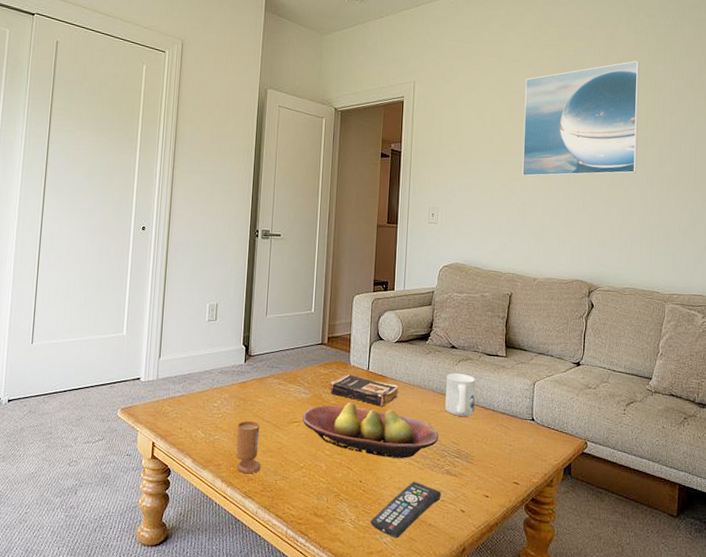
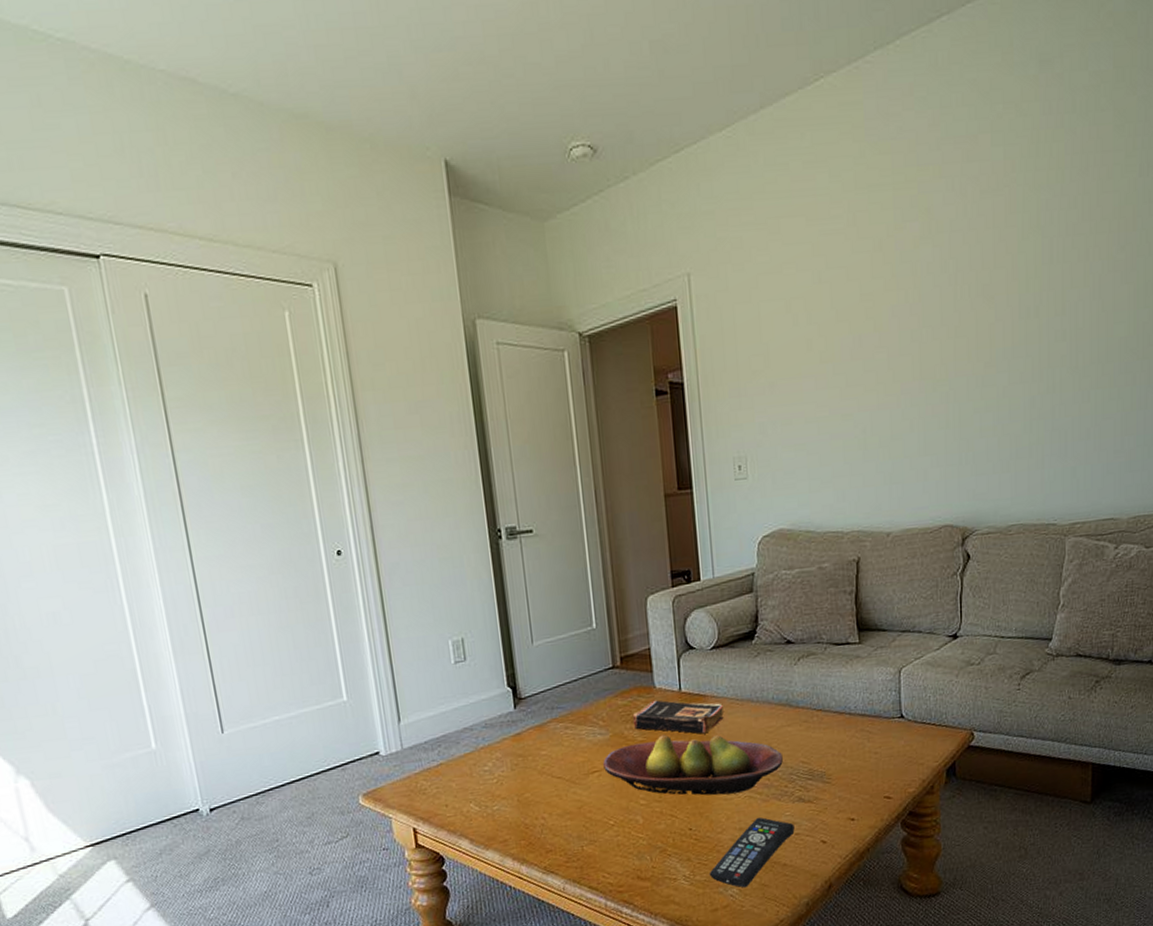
candle: present [236,421,261,474] -> none [519,780,560,846]
mug: present [445,373,476,417] -> none [783,674,825,729]
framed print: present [522,60,640,177] -> none [849,189,1018,391]

